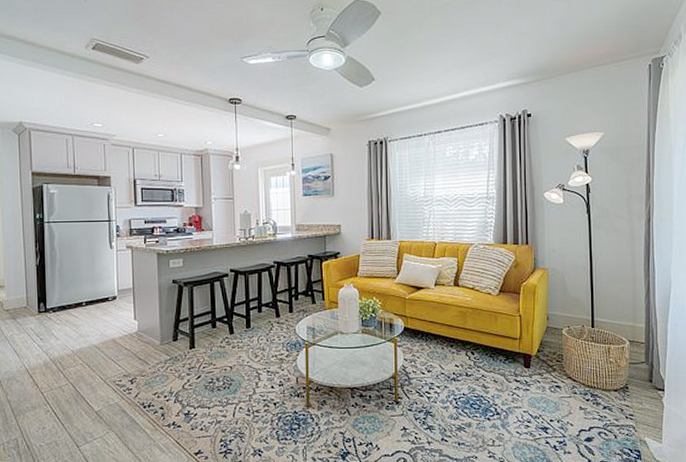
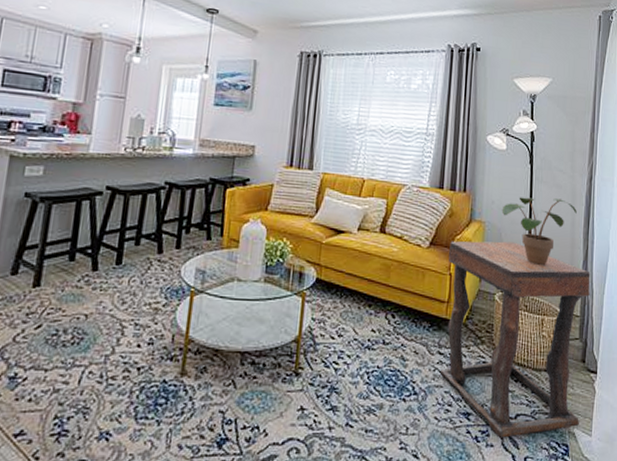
side table: none [517,284,654,447] -> present [441,241,591,438]
potted plant: none [563,241,636,301] -> present [501,197,577,265]

